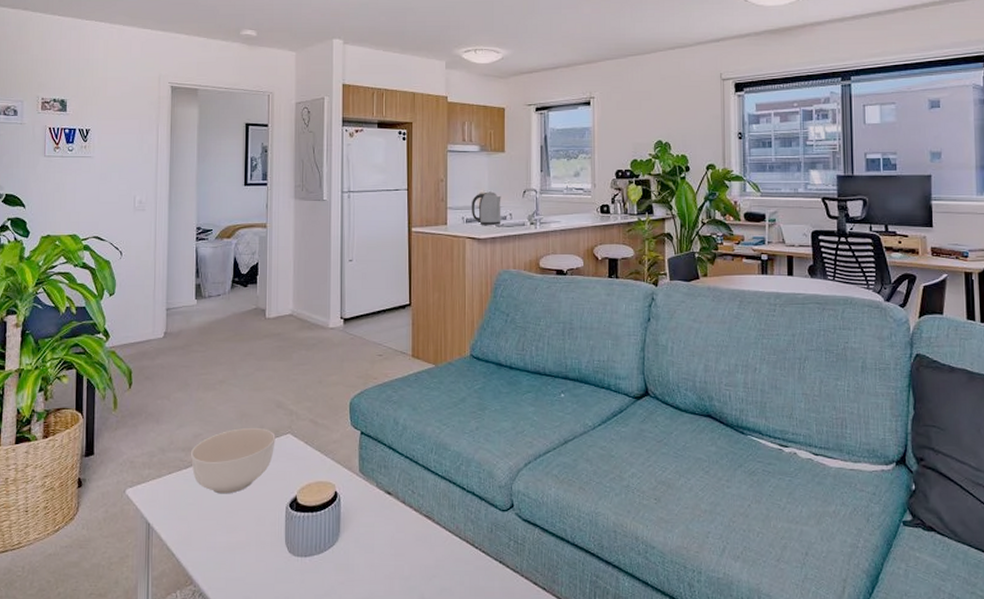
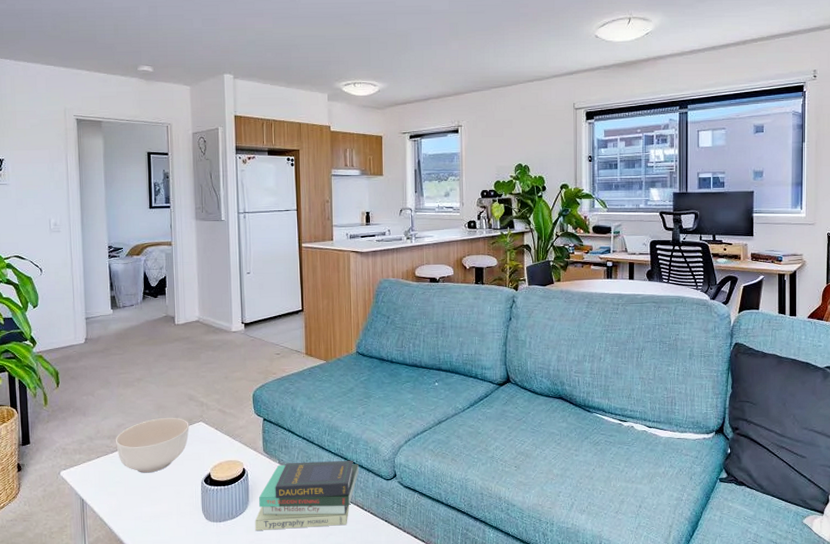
books: none [346,485,469,569] -> present [255,460,359,531]
kettle: present [471,191,501,226] -> none [354,211,381,241]

